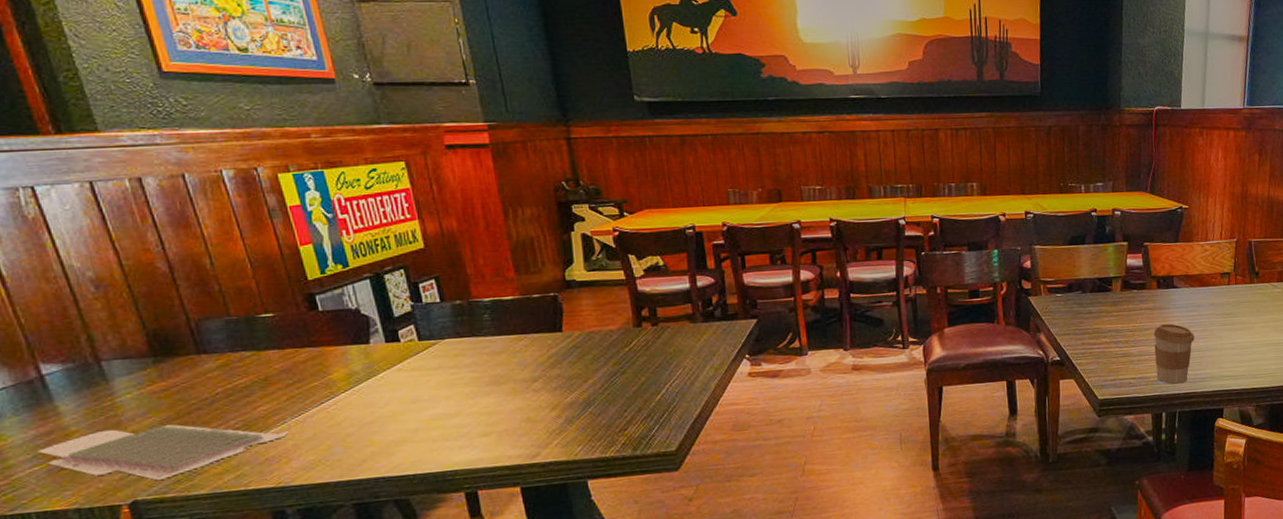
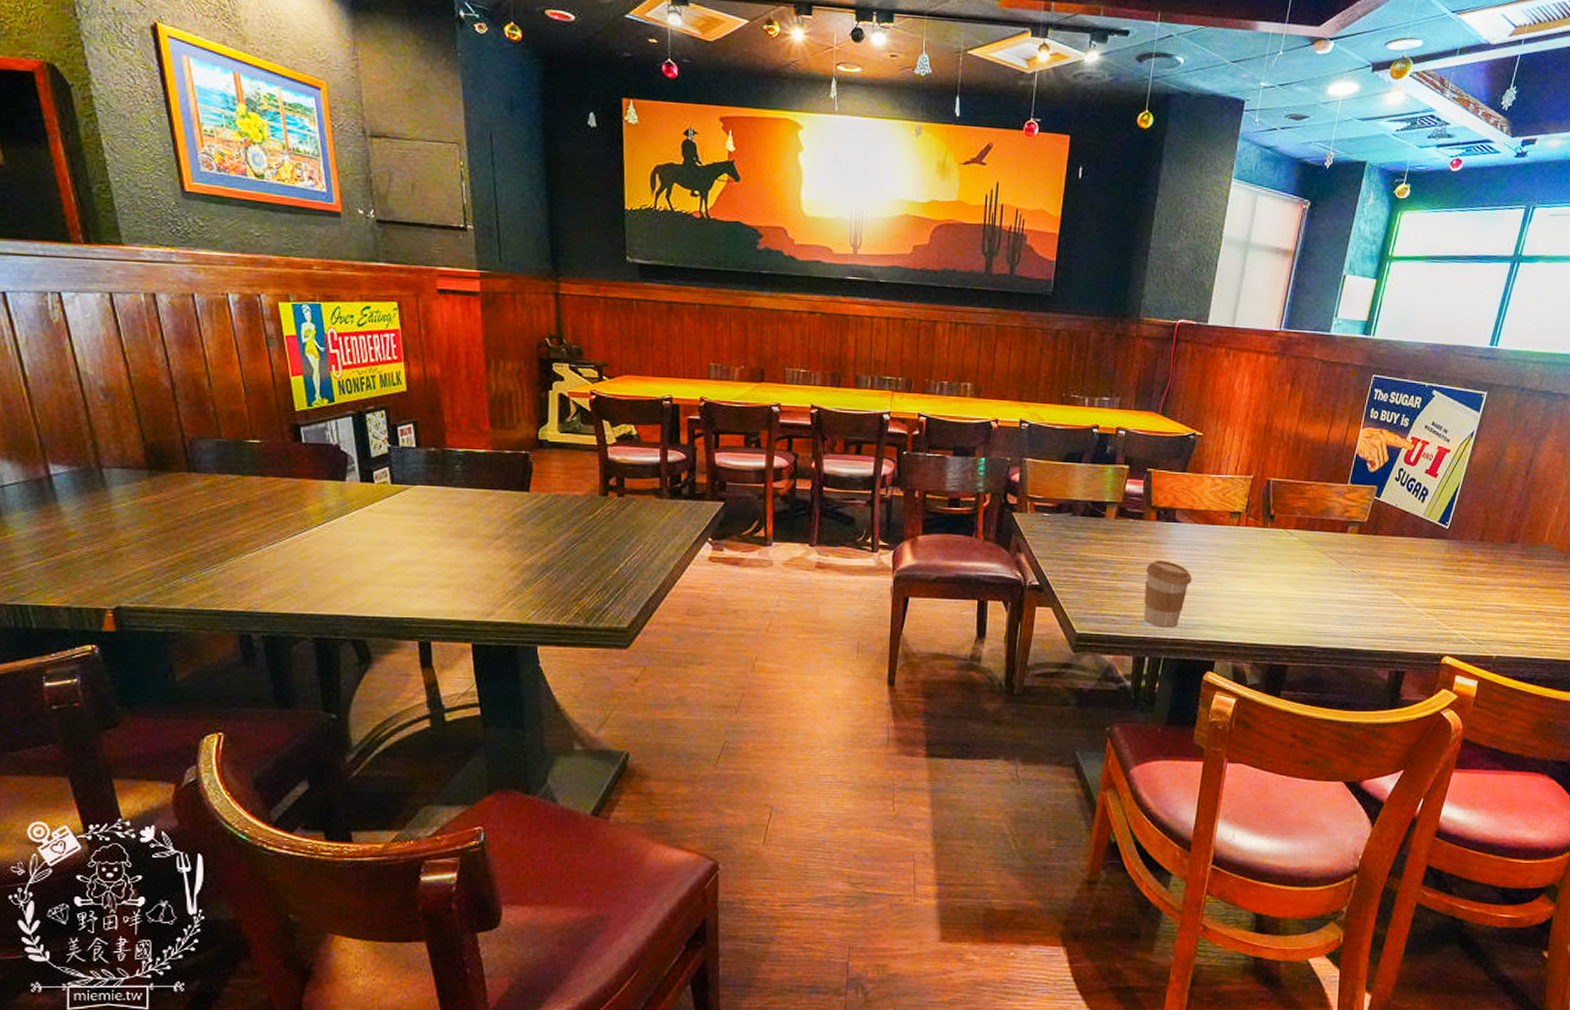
napkin: present [37,424,288,481] -> none [39,535,261,591]

